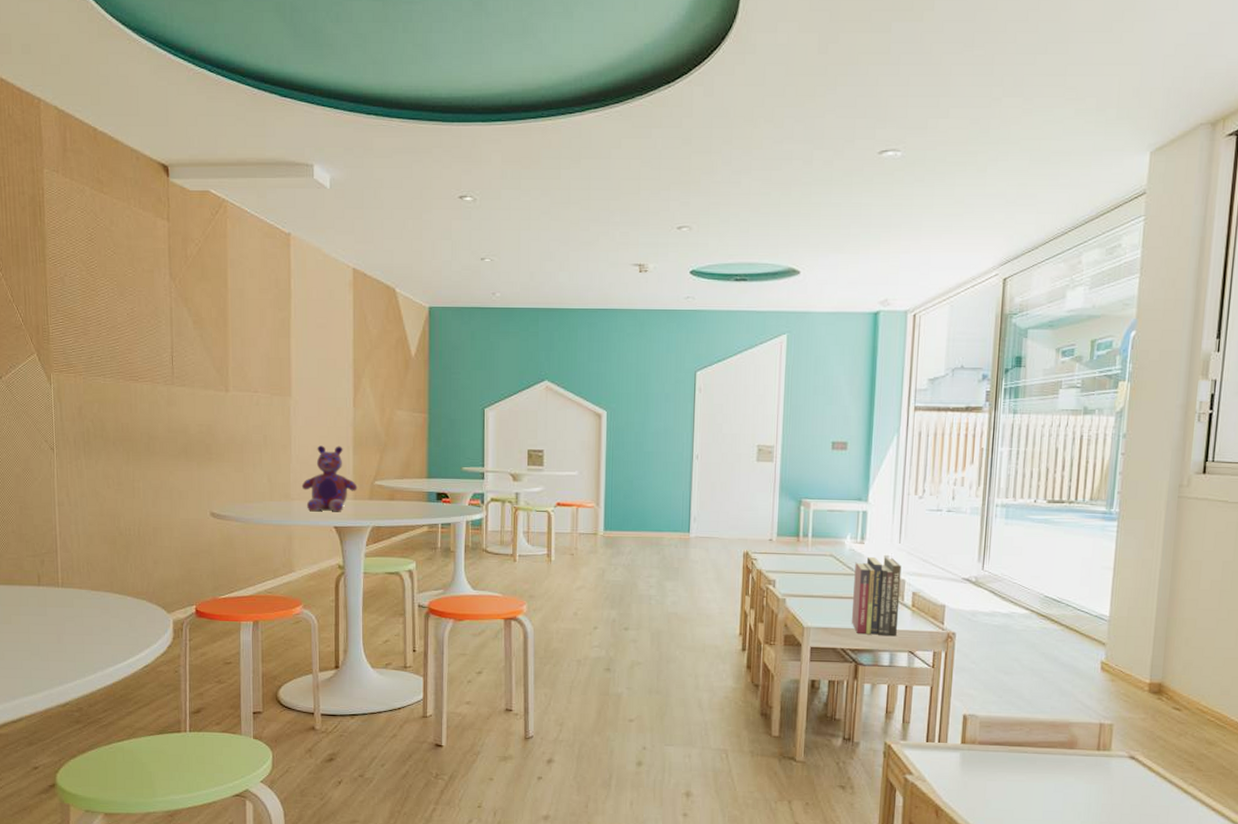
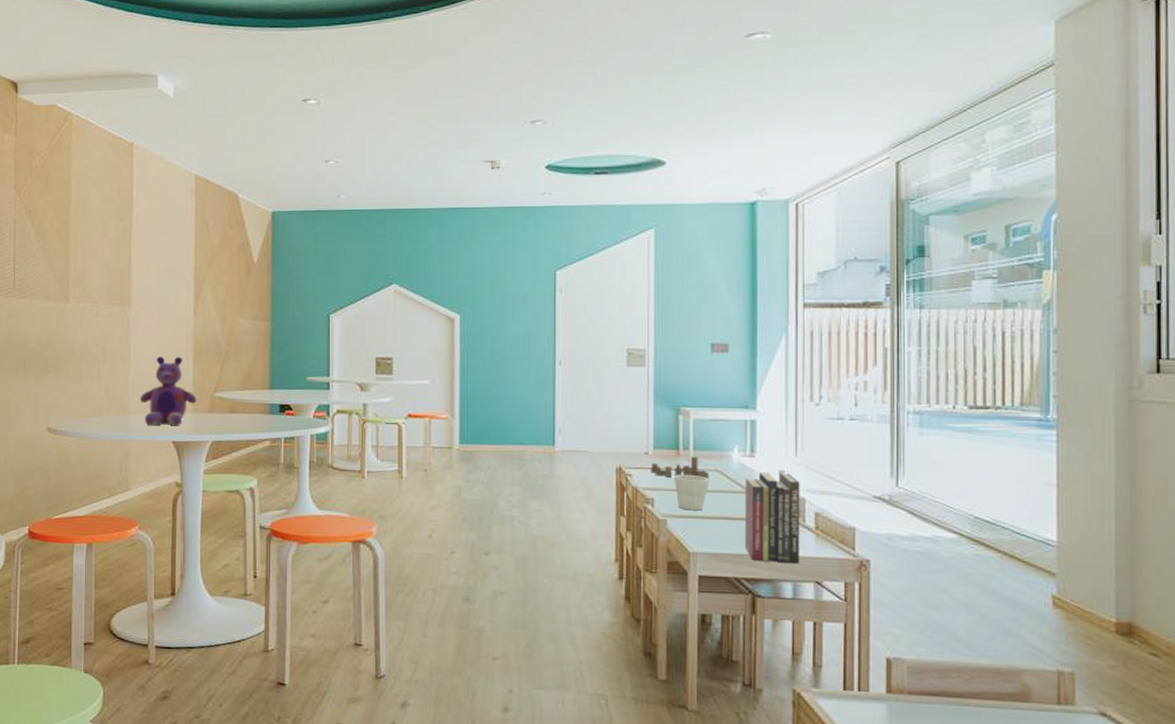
toy blocks: none [774,543,825,562] -> present [651,456,710,478]
cup: none [794,558,825,591] -> present [674,474,710,511]

